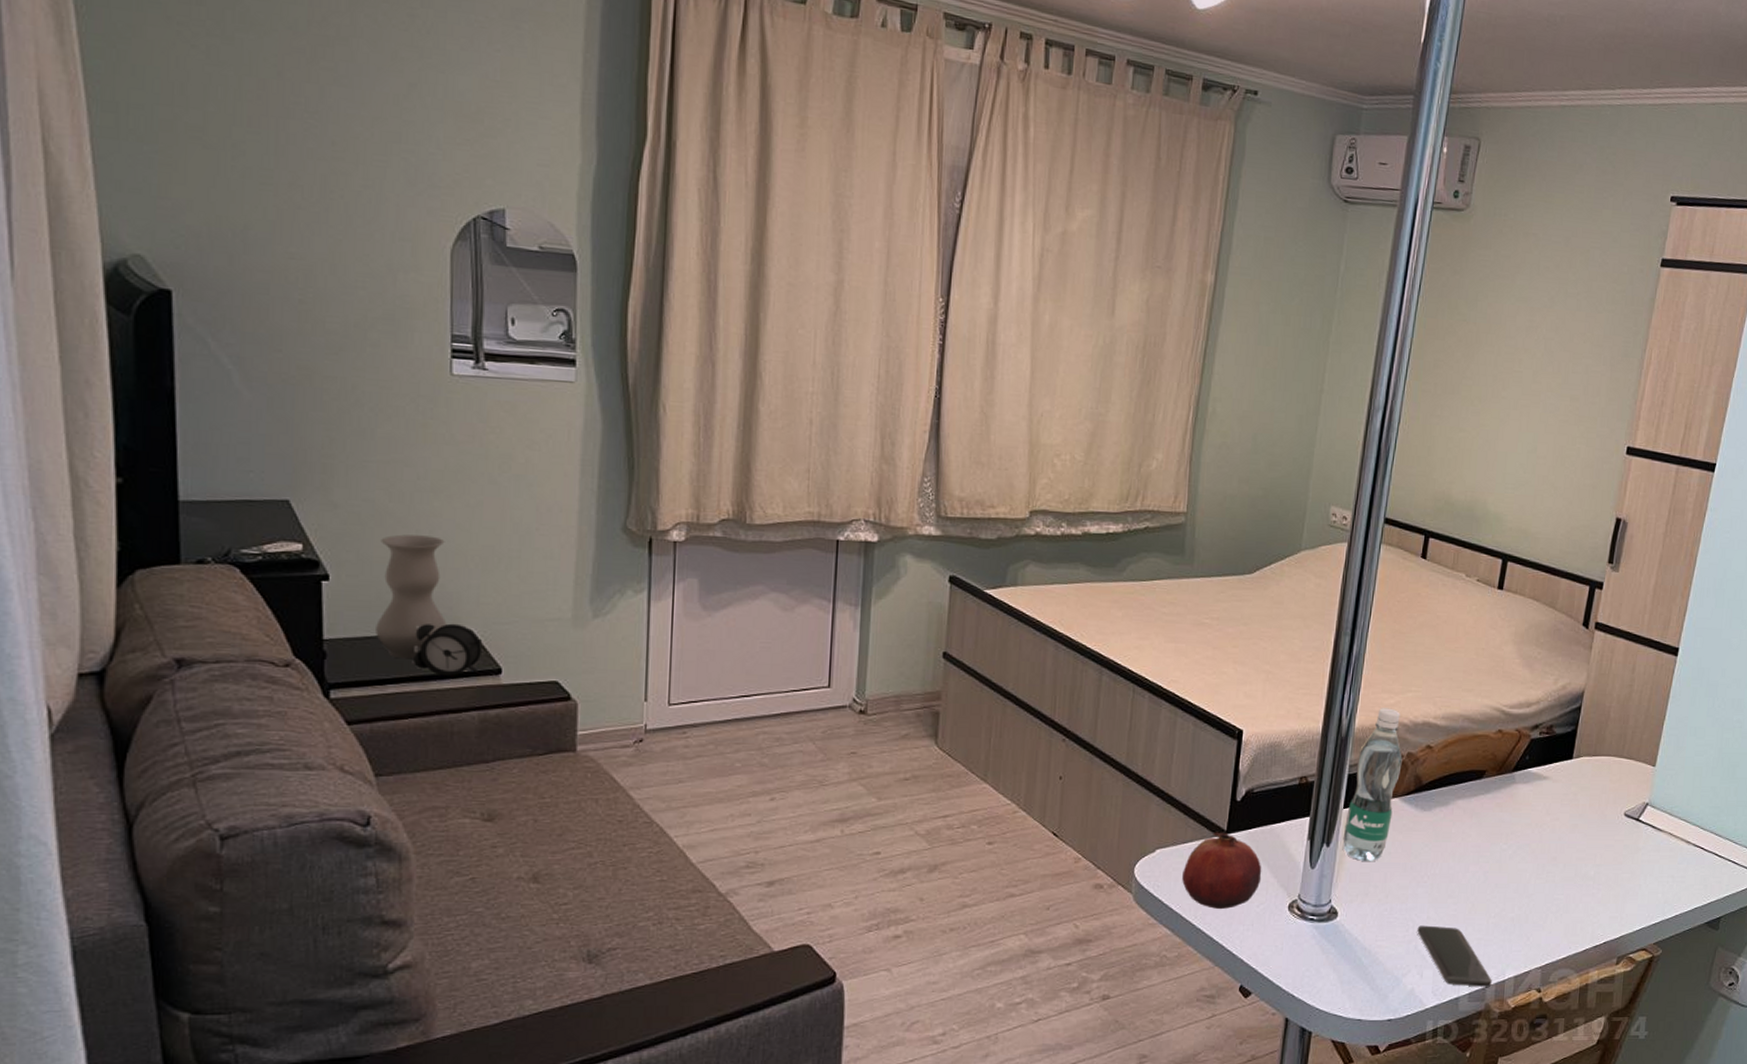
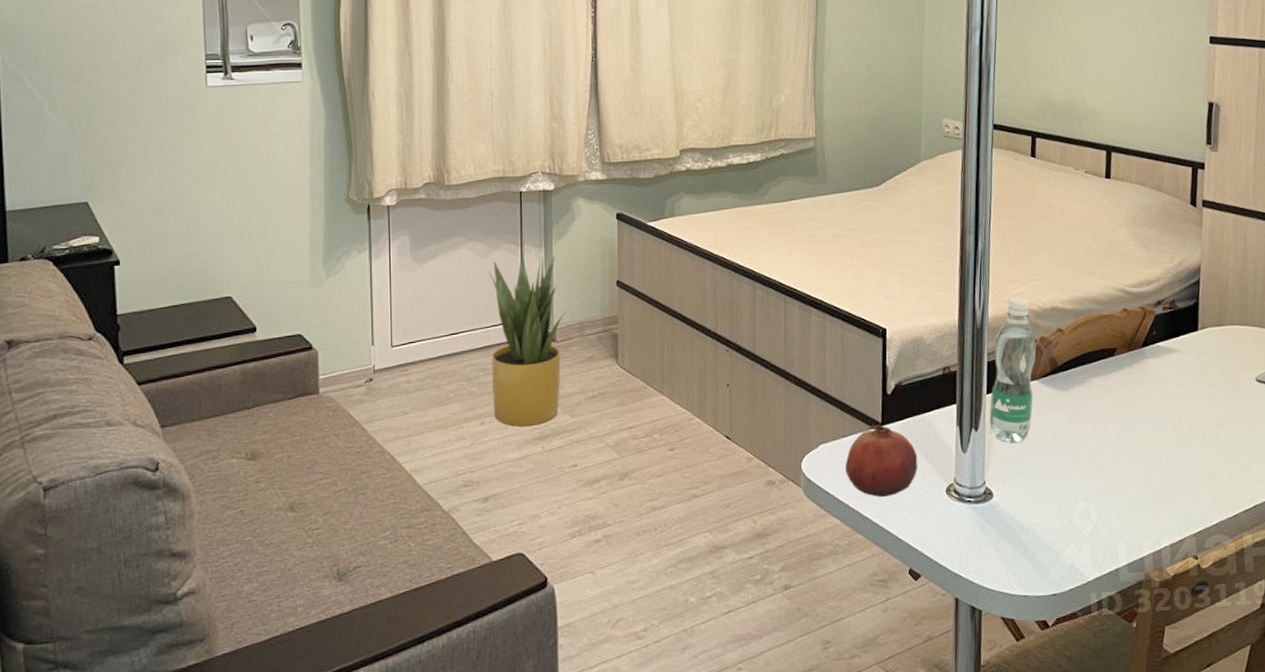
vase: present [376,534,447,659] -> none [157,220,212,326]
alarm clock: present [412,623,483,677] -> none [186,292,241,338]
planter: none [786,613,881,806] -> present [488,255,566,427]
smartphone: present [1417,925,1492,987] -> none [1070,500,1149,557]

